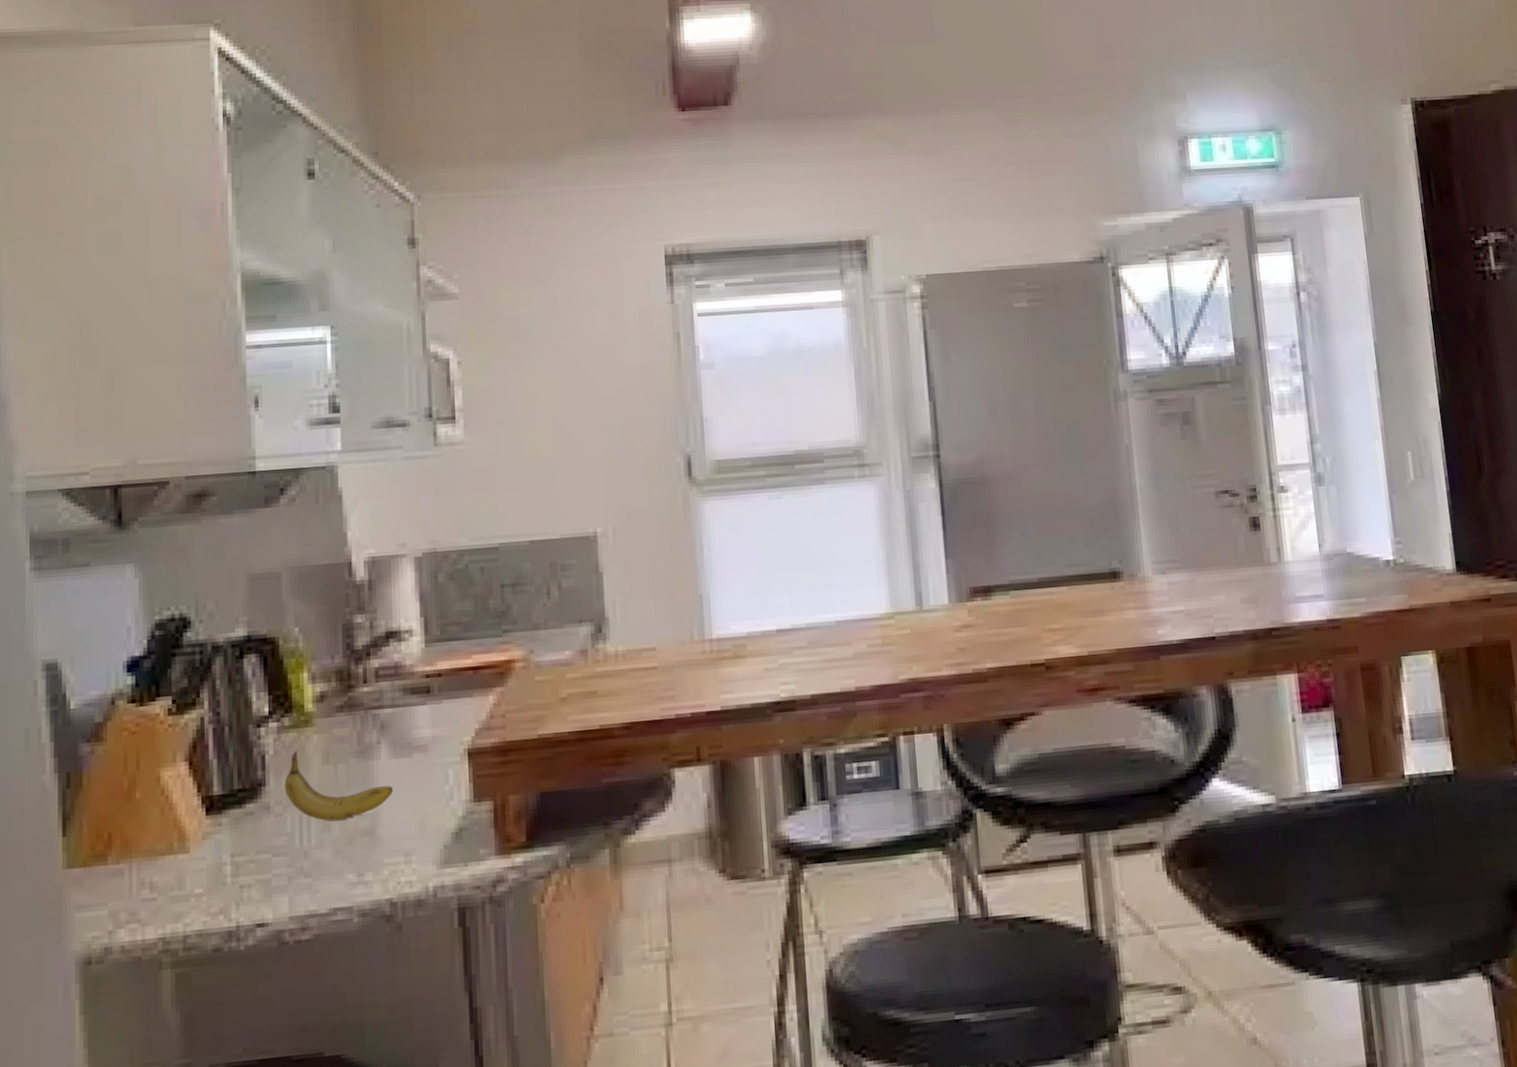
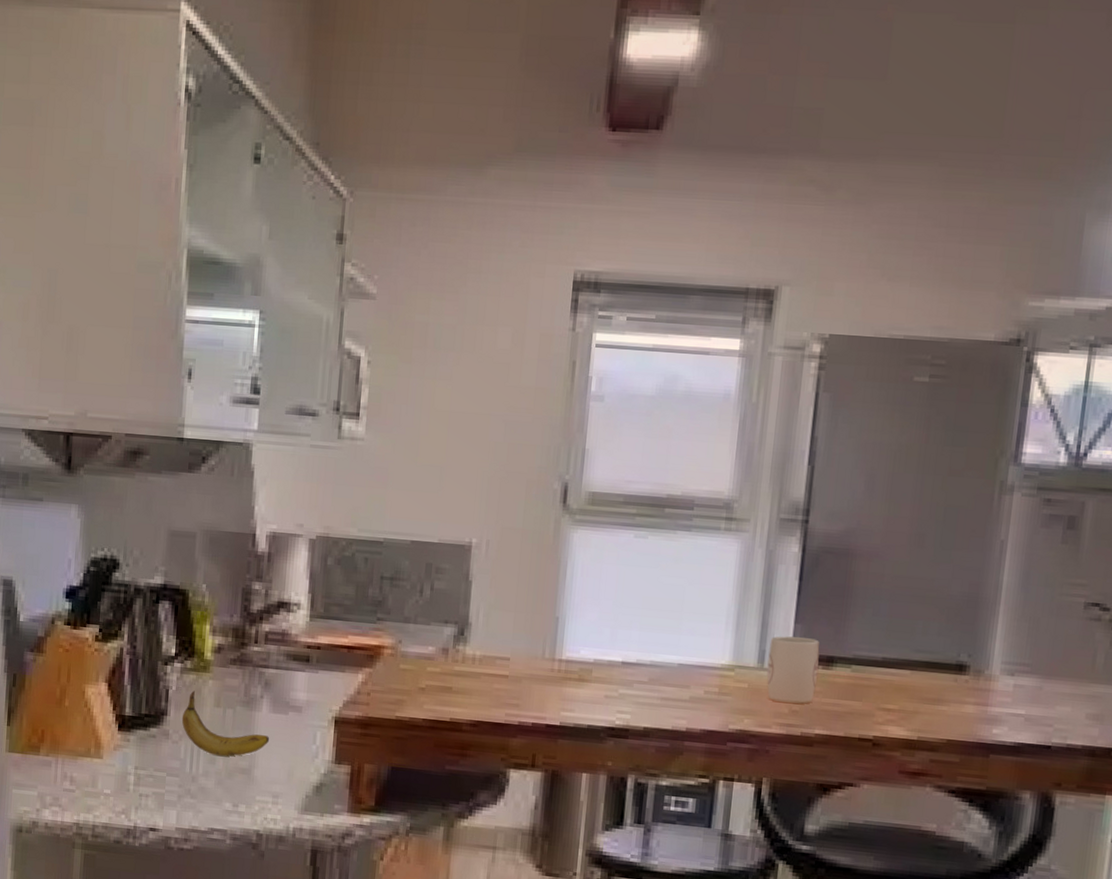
mug: none [924,571,979,643] -> present [766,636,820,704]

